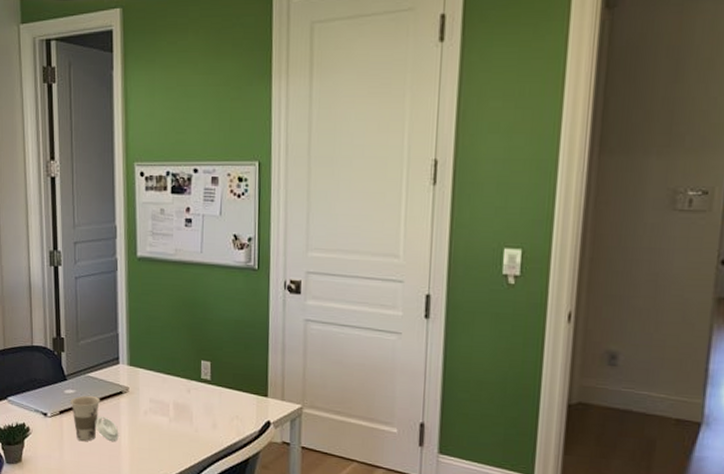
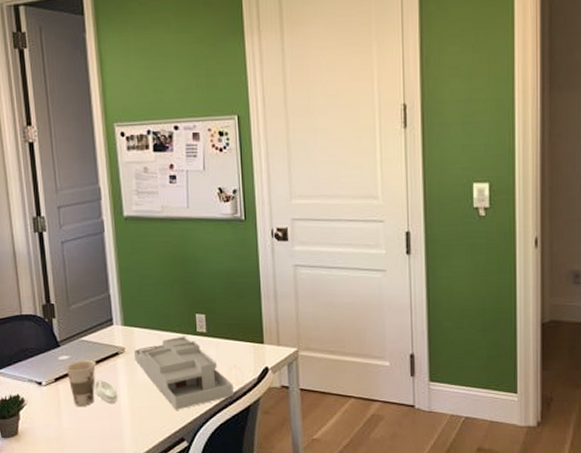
desk organizer: none [138,381,233,455] -> present [134,336,234,410]

